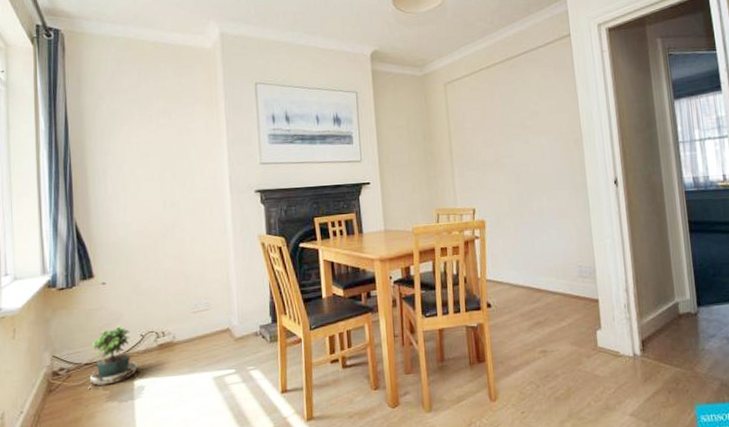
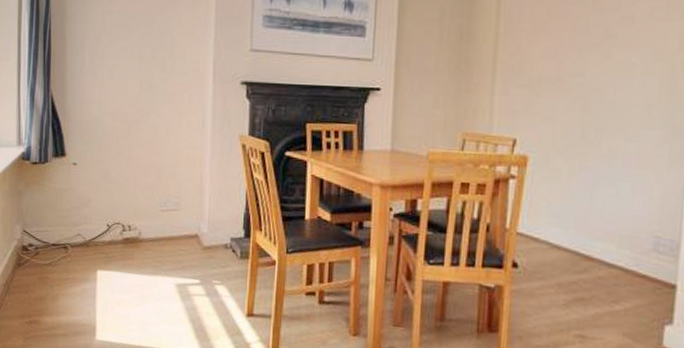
potted plant: present [88,325,139,391] -> none [54,210,103,273]

